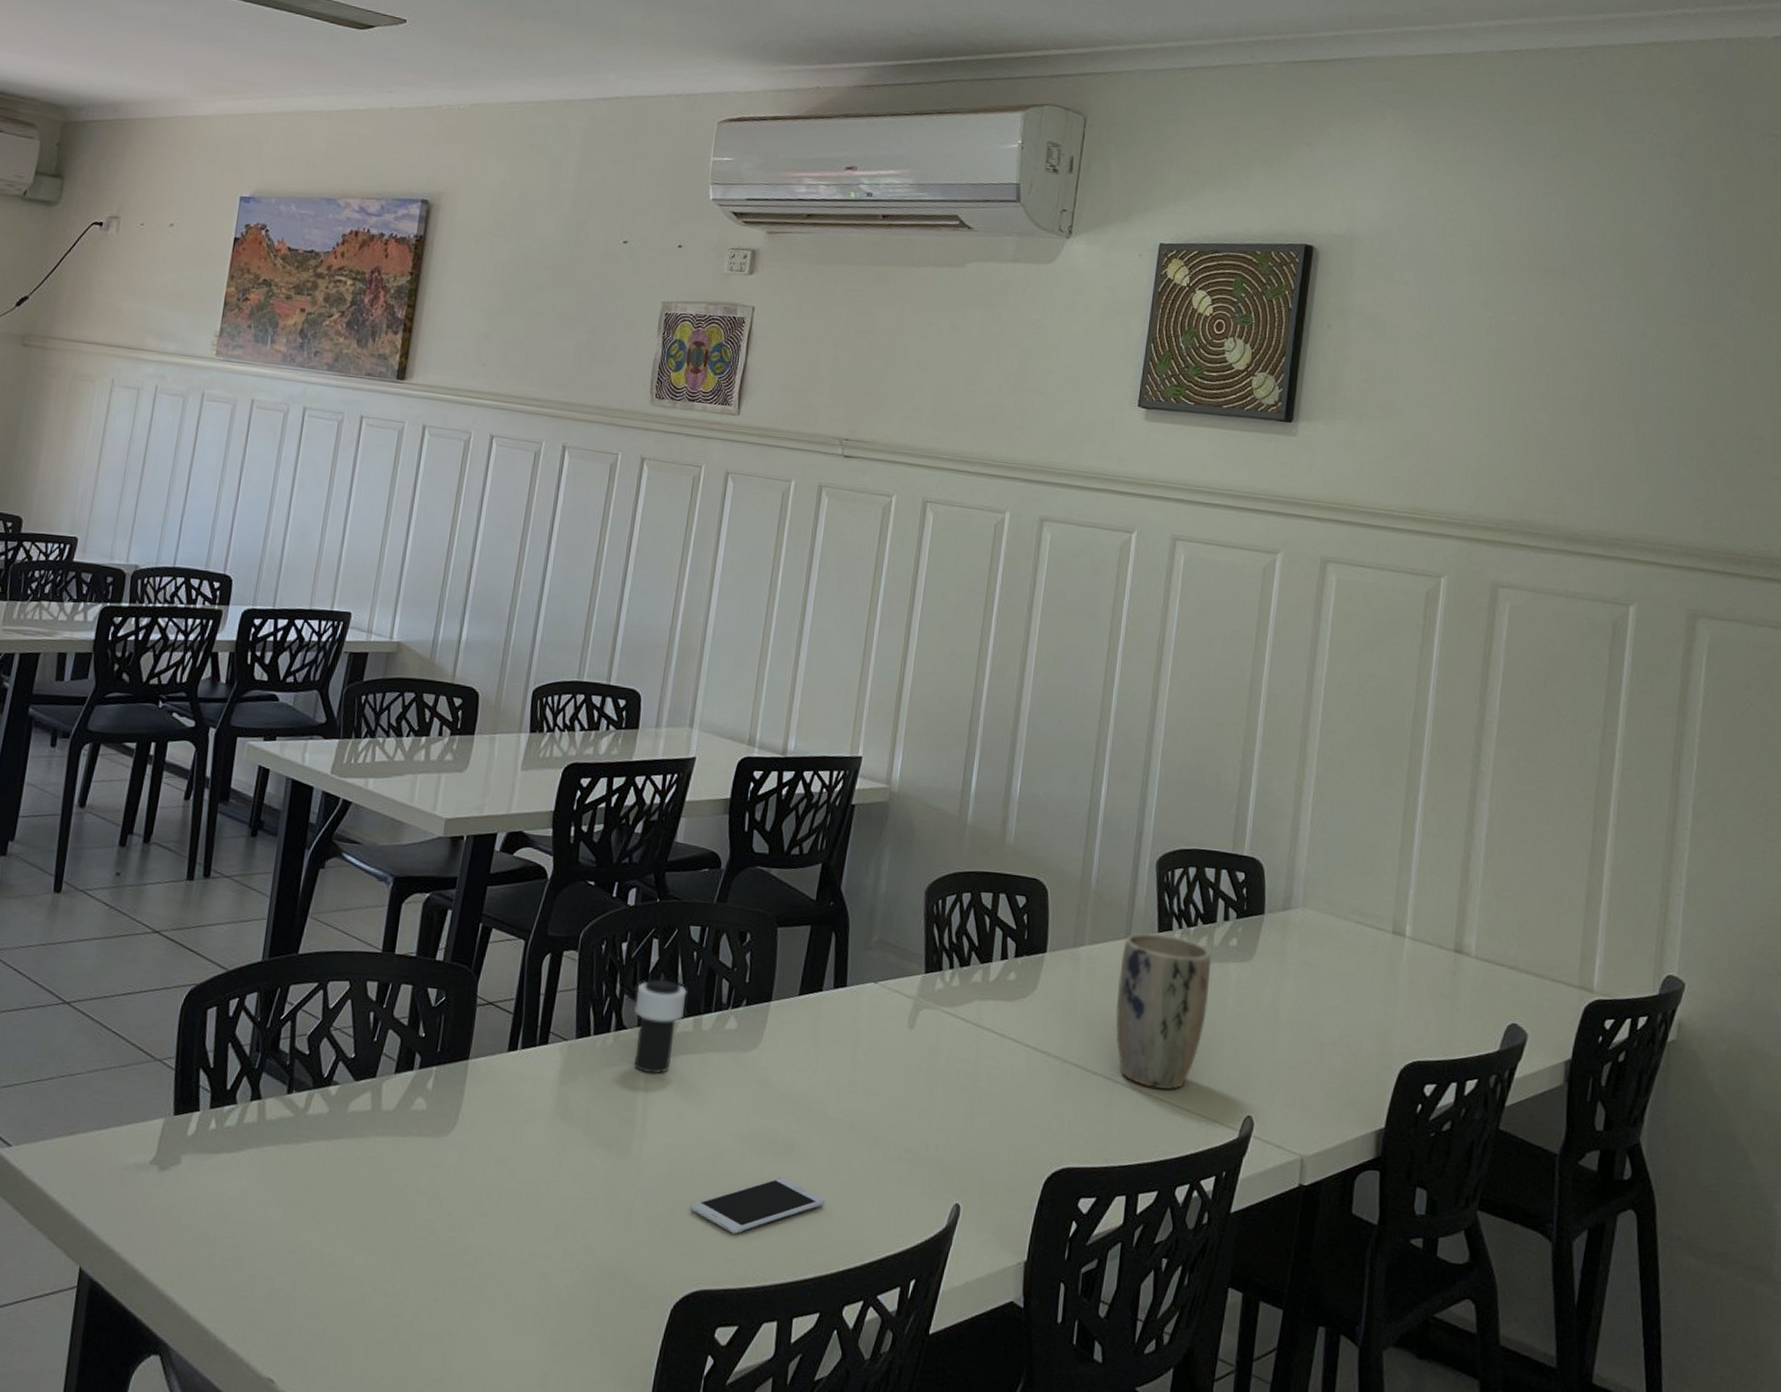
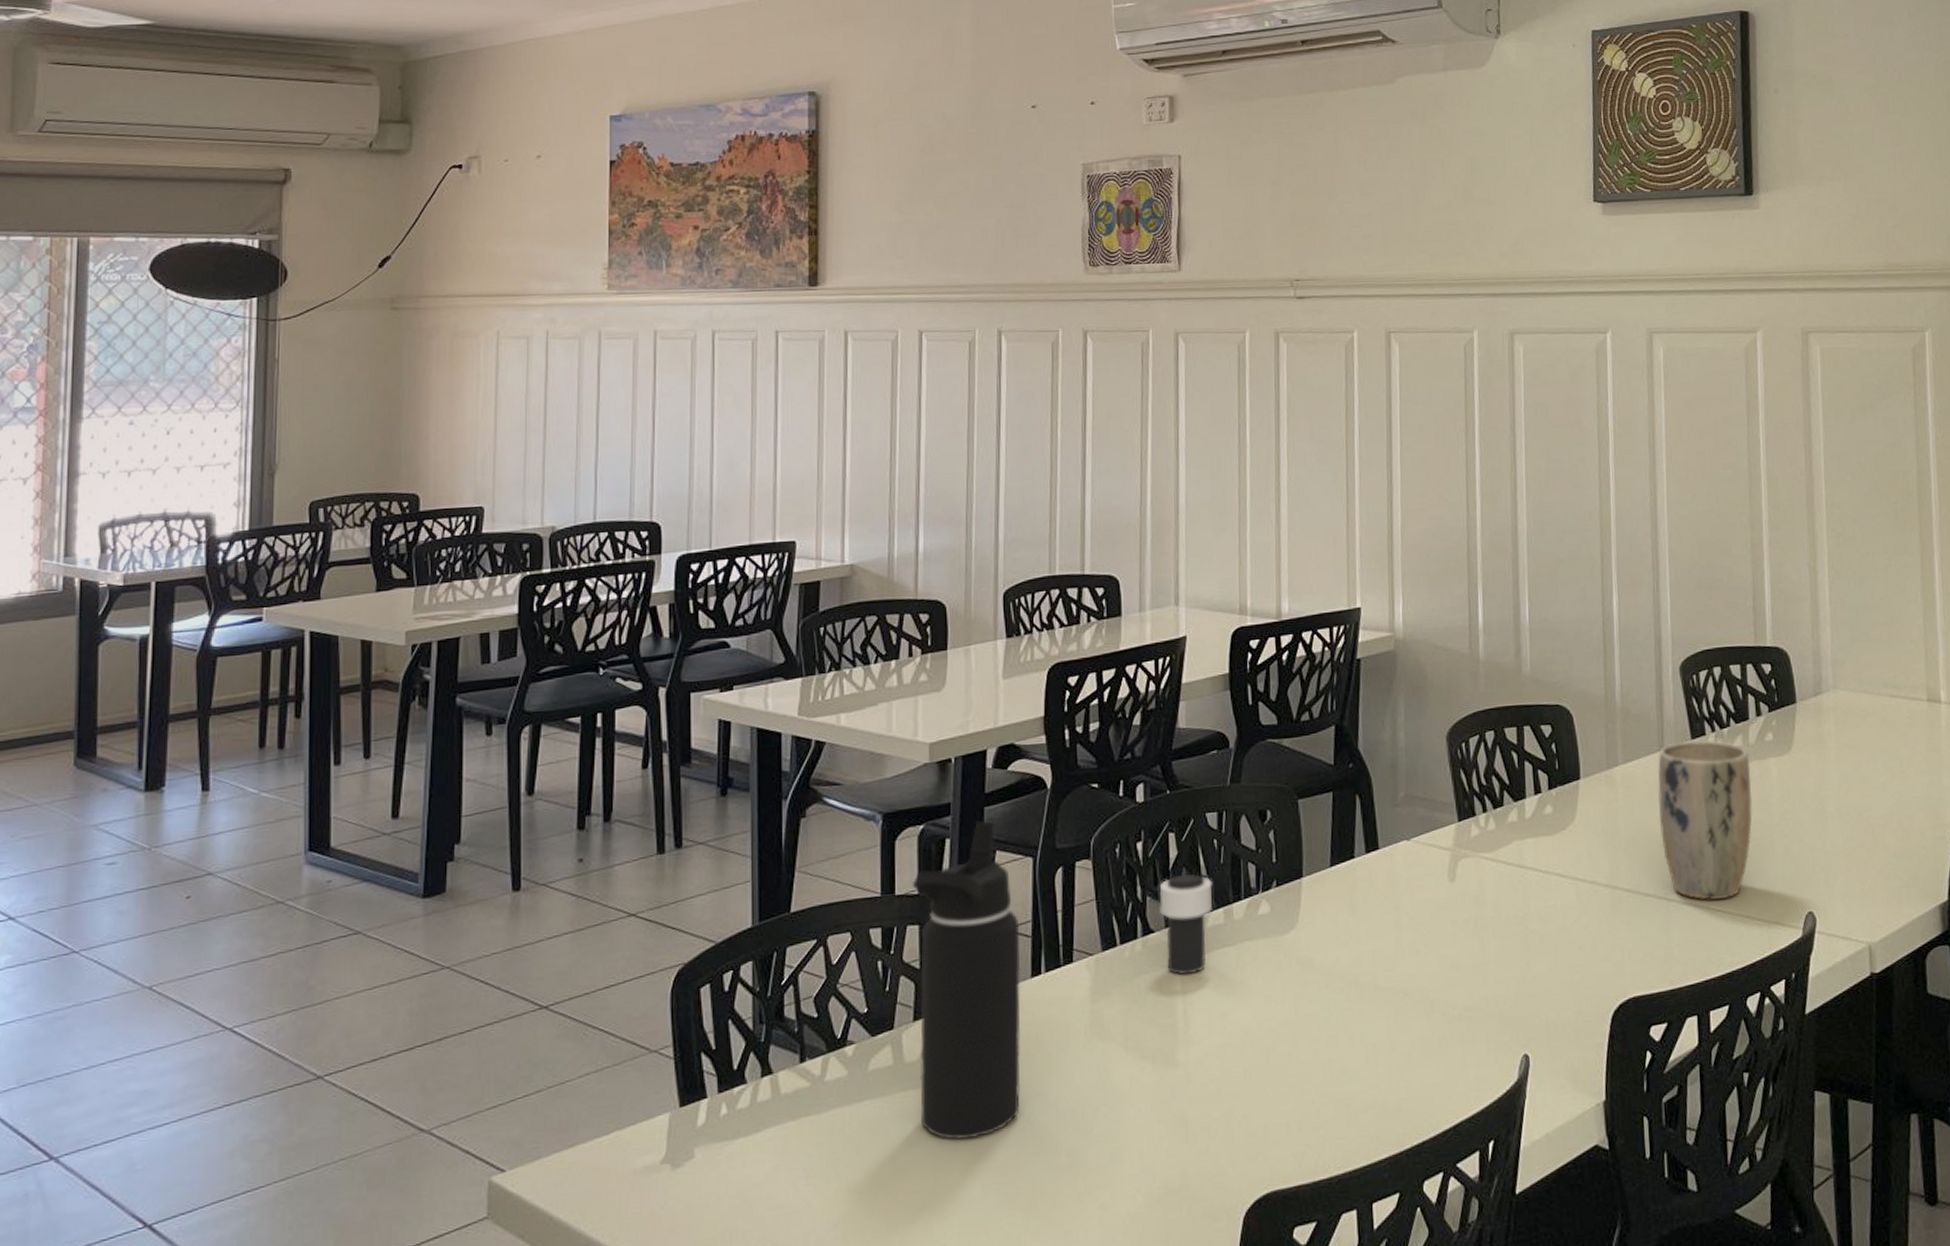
water bottle: none [388,898,505,1192] -> present [913,820,1021,1140]
smartphone: present [690,1177,826,1234] -> none [1249,1059,1389,1127]

